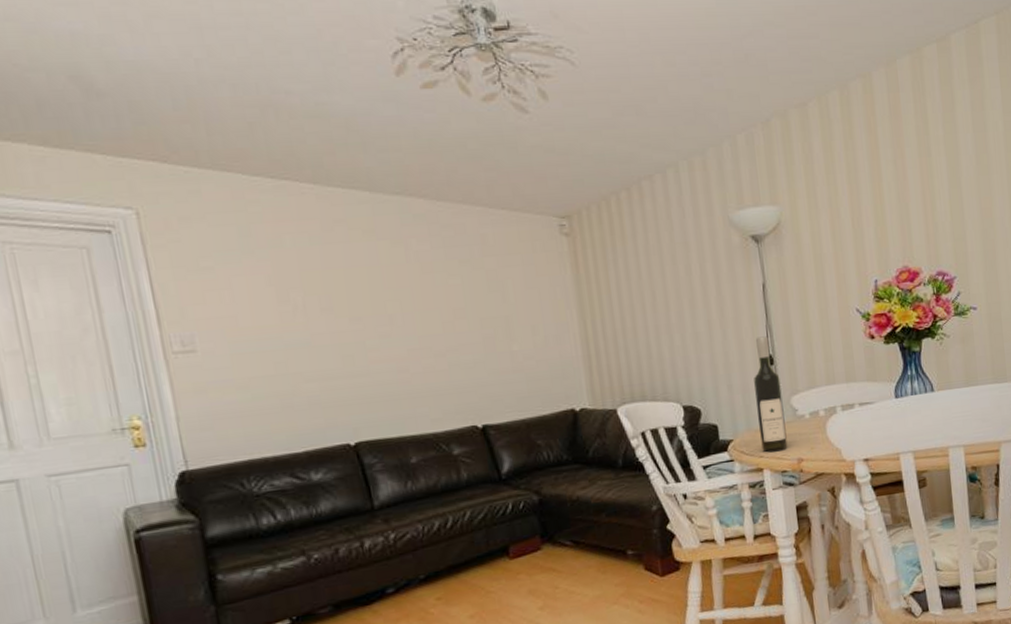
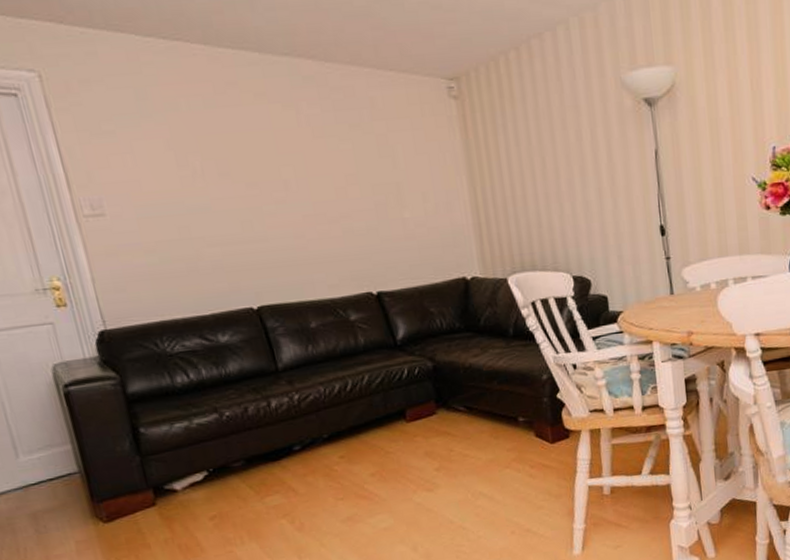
bottle: present [754,336,788,452] -> none [644,205,678,324]

